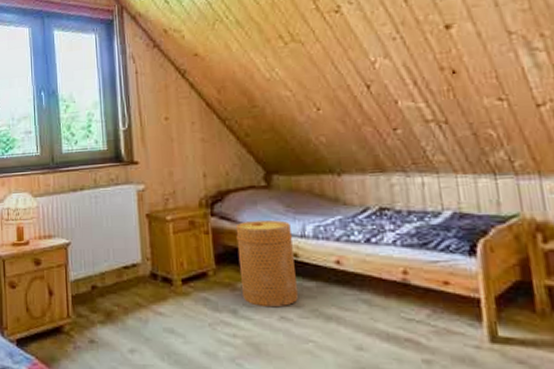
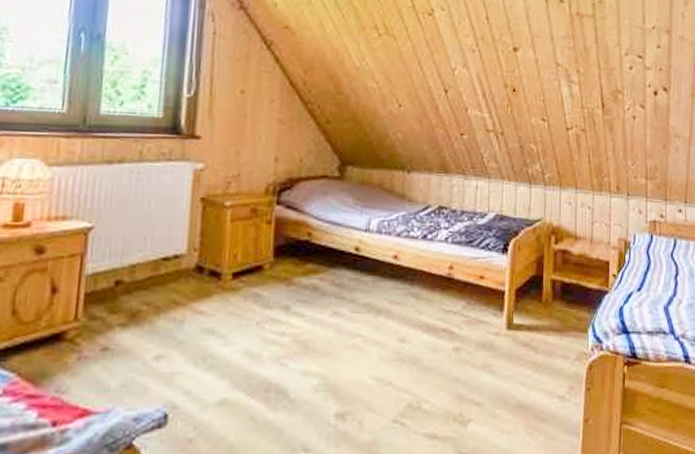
basket: present [235,219,298,308] -> none [297,211,358,303]

